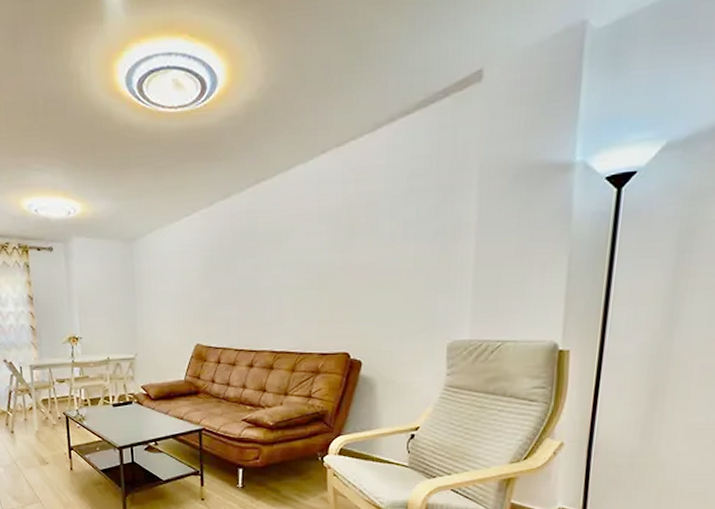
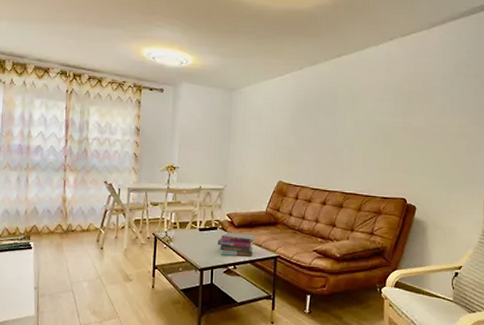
books: none [135,406,178,431] -> present [218,232,258,257]

